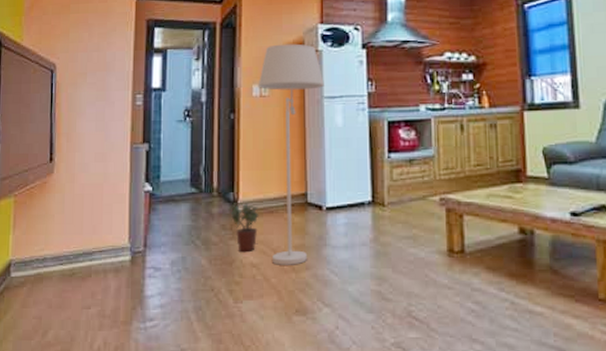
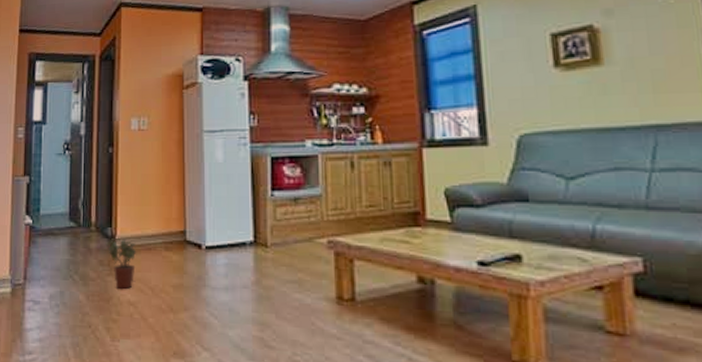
floor lamp: present [258,43,324,265] -> none [136,76,204,305]

